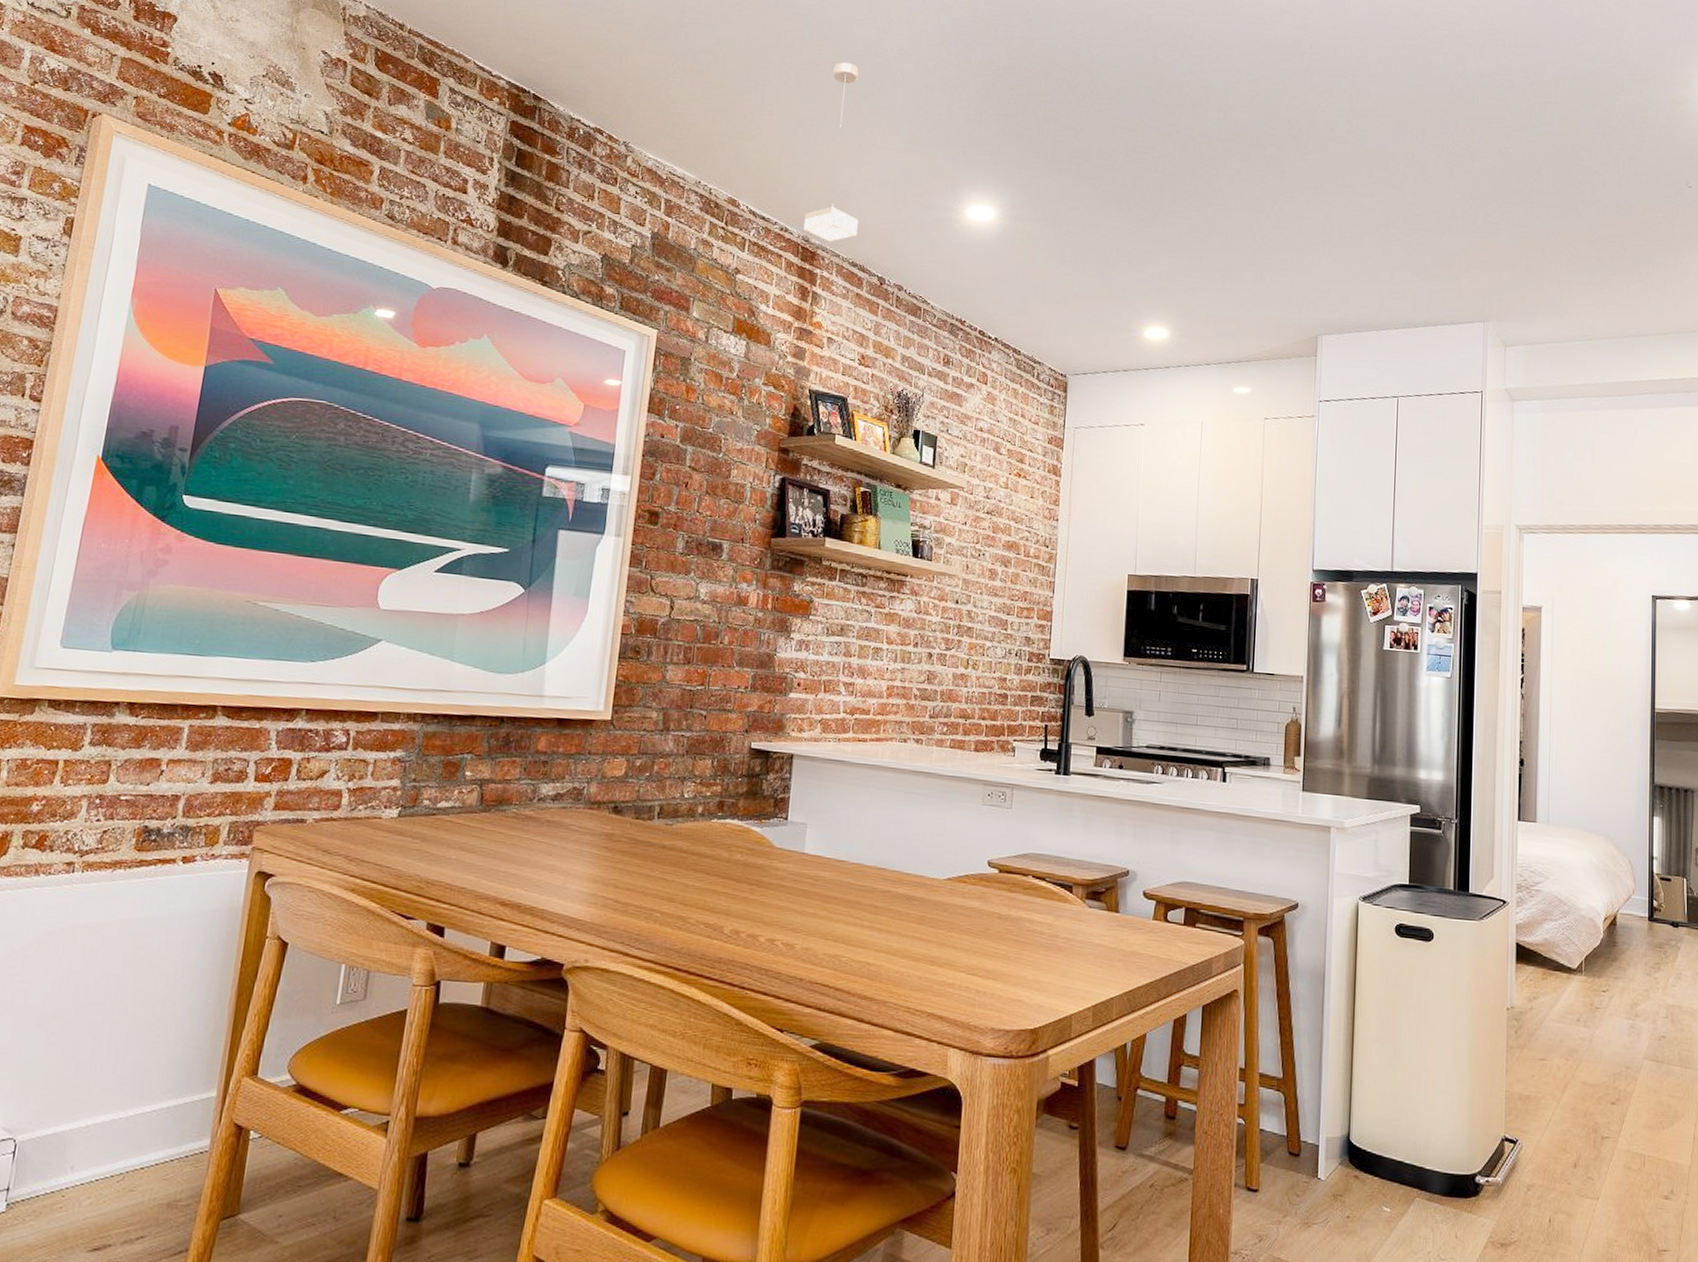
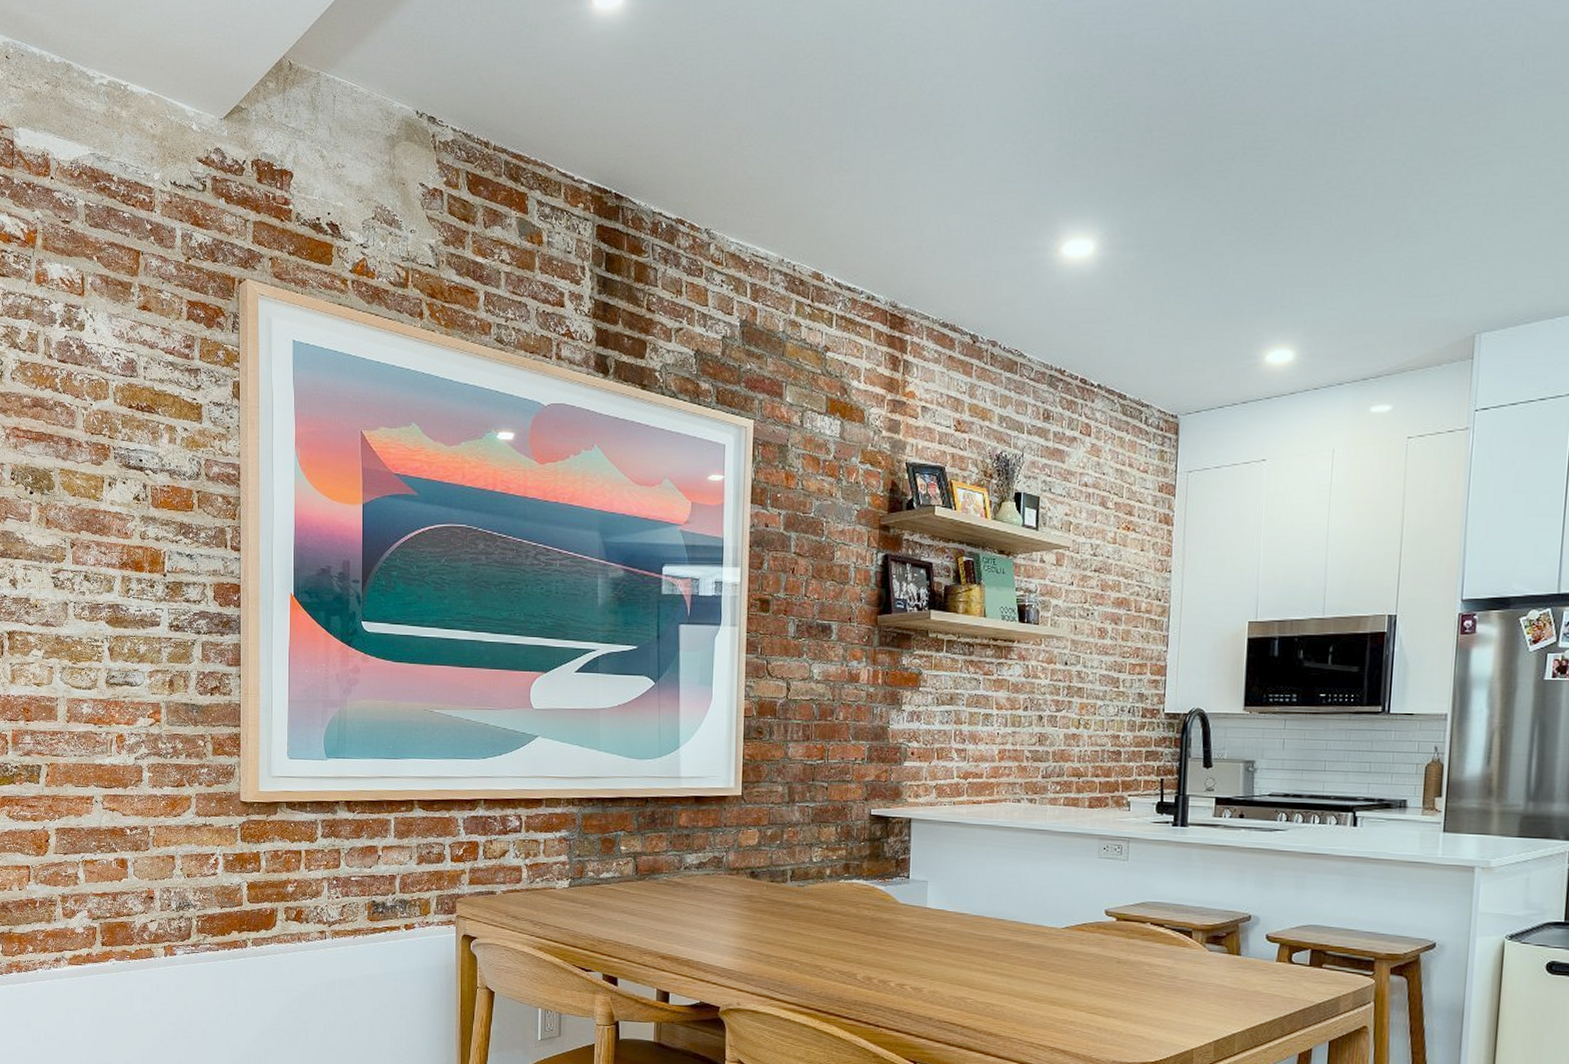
pendant lamp: present [804,62,859,242] -> none [891,101,947,304]

